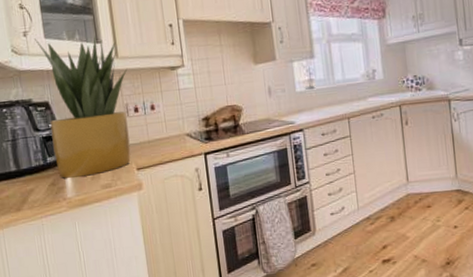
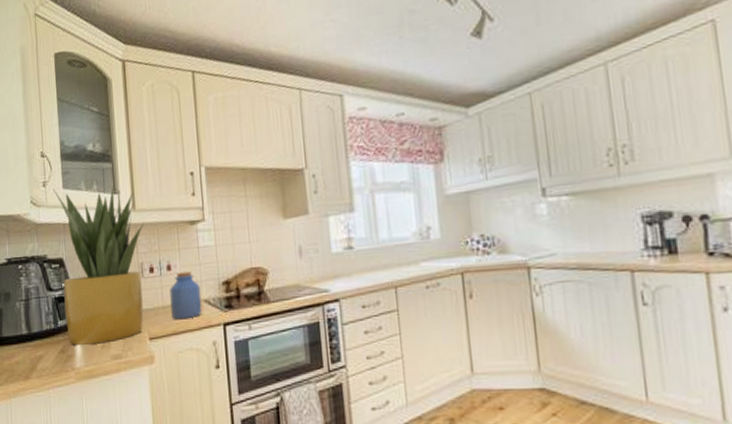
jar: none [154,110,185,152] -> present [169,271,202,320]

